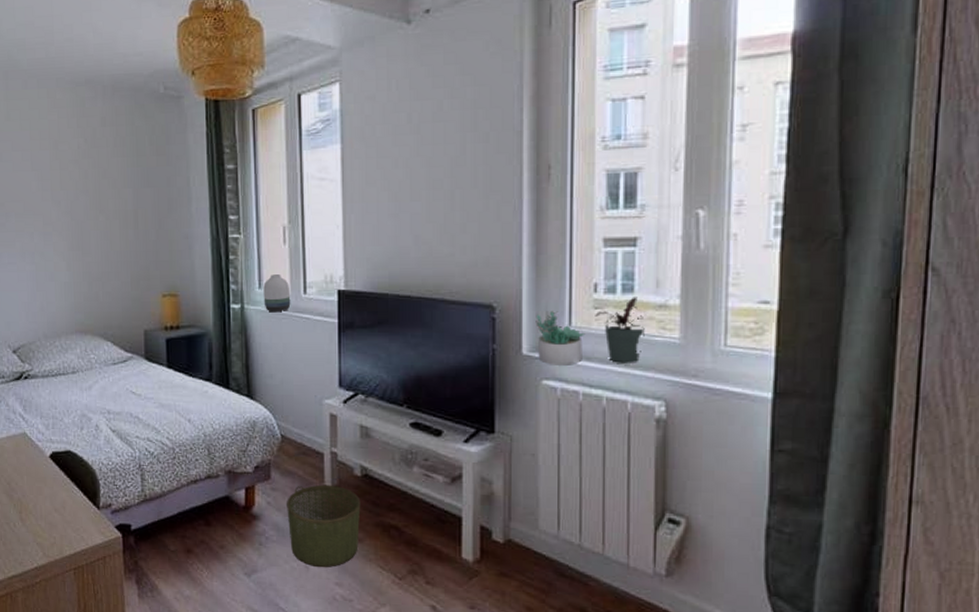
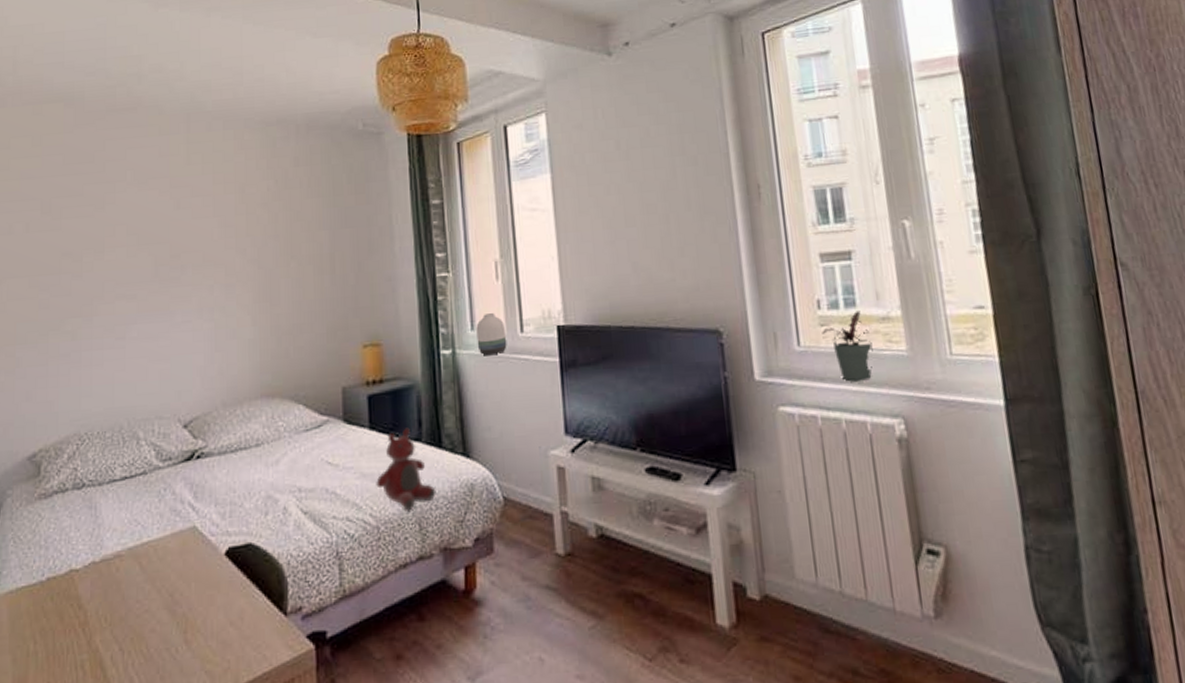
teddy bear: none [172,369,223,437] -> present [376,427,436,510]
basket: present [287,484,361,567] -> none [513,551,600,658]
succulent plant: present [536,311,586,365] -> none [763,331,816,390]

